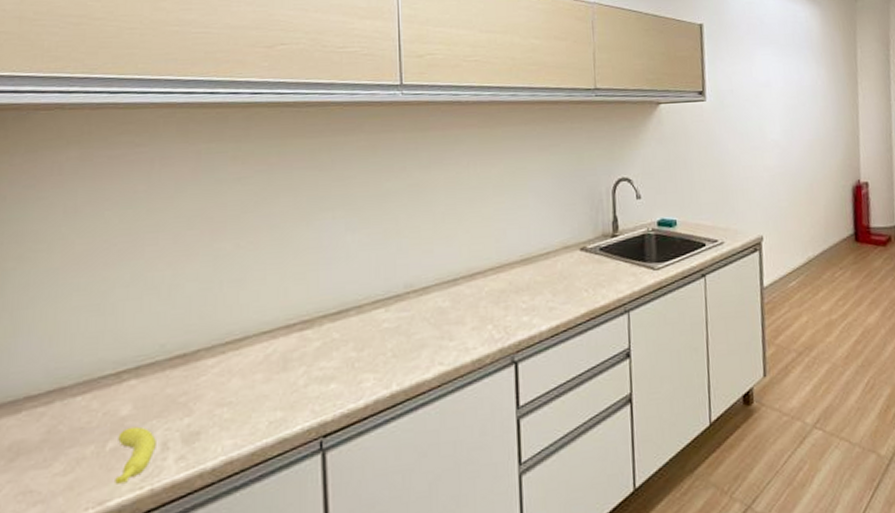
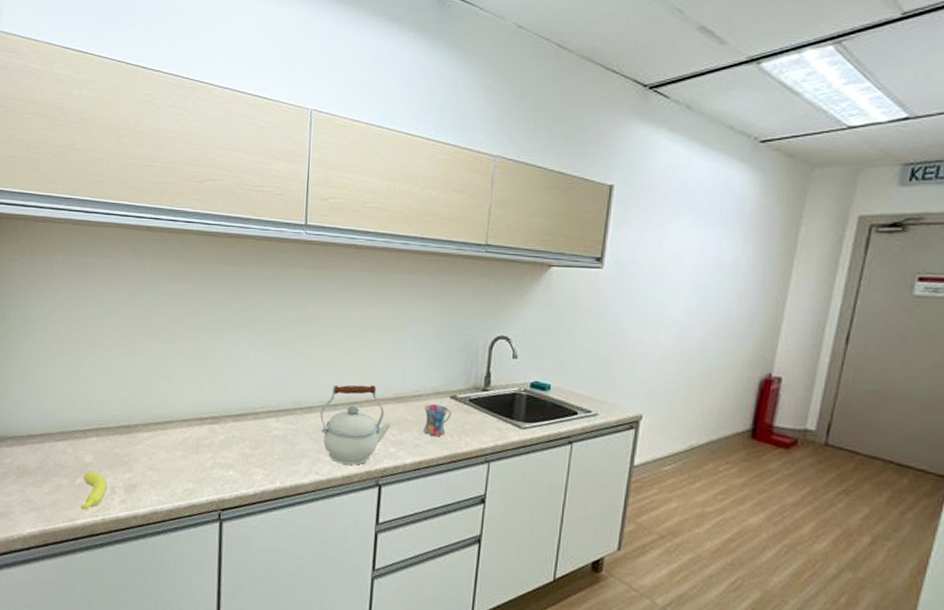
kettle: none [438,249,520,347] -> present [320,384,391,465]
mug: none [553,259,584,296] -> present [423,404,452,437]

